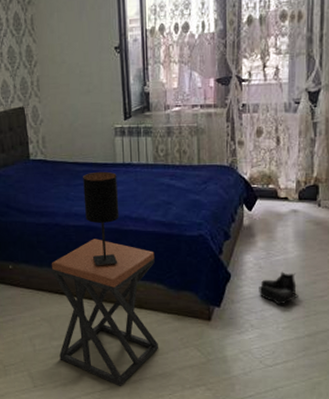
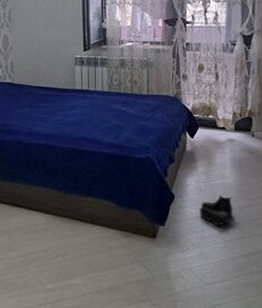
stool: present [51,239,158,386] -> none [13,157,107,299]
table lamp: present [83,171,119,266] -> none [45,96,76,183]

